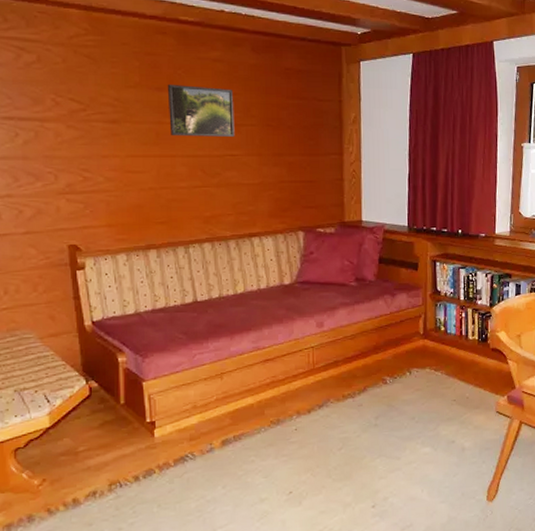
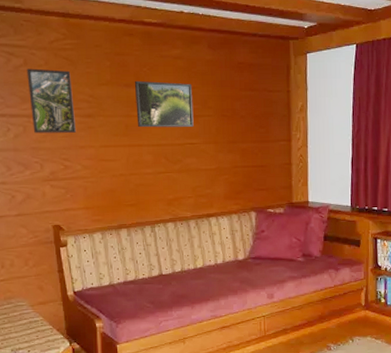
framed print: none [40,66,98,140] -> present [26,68,76,133]

